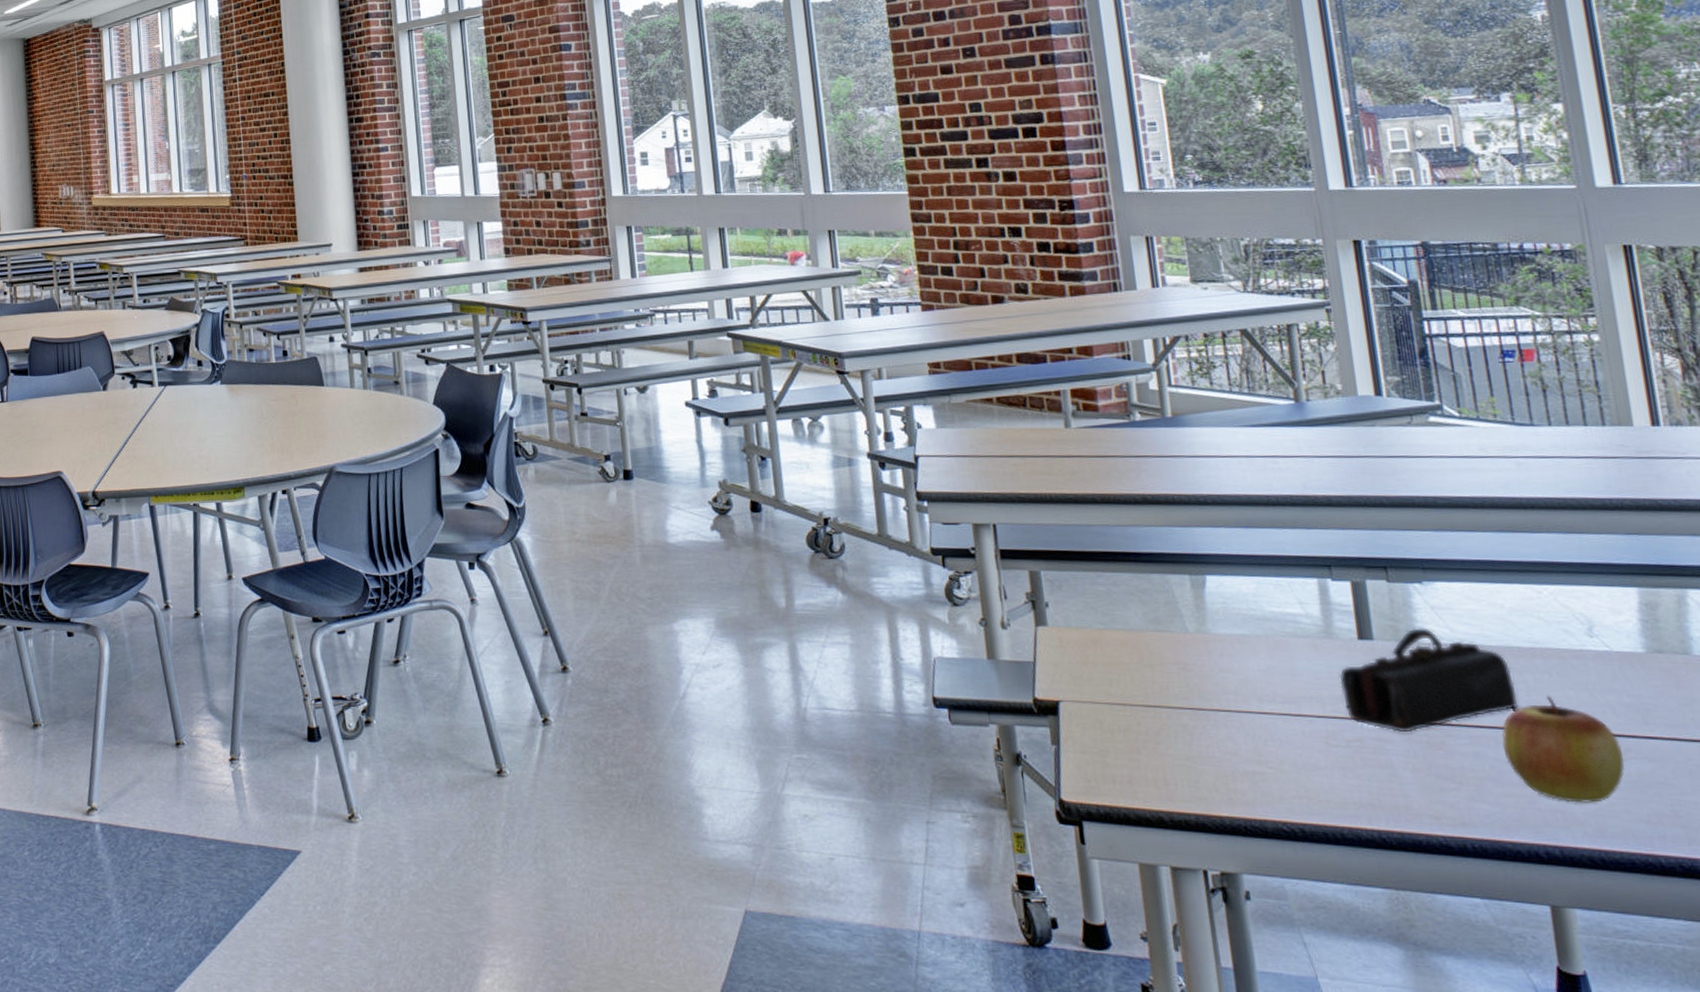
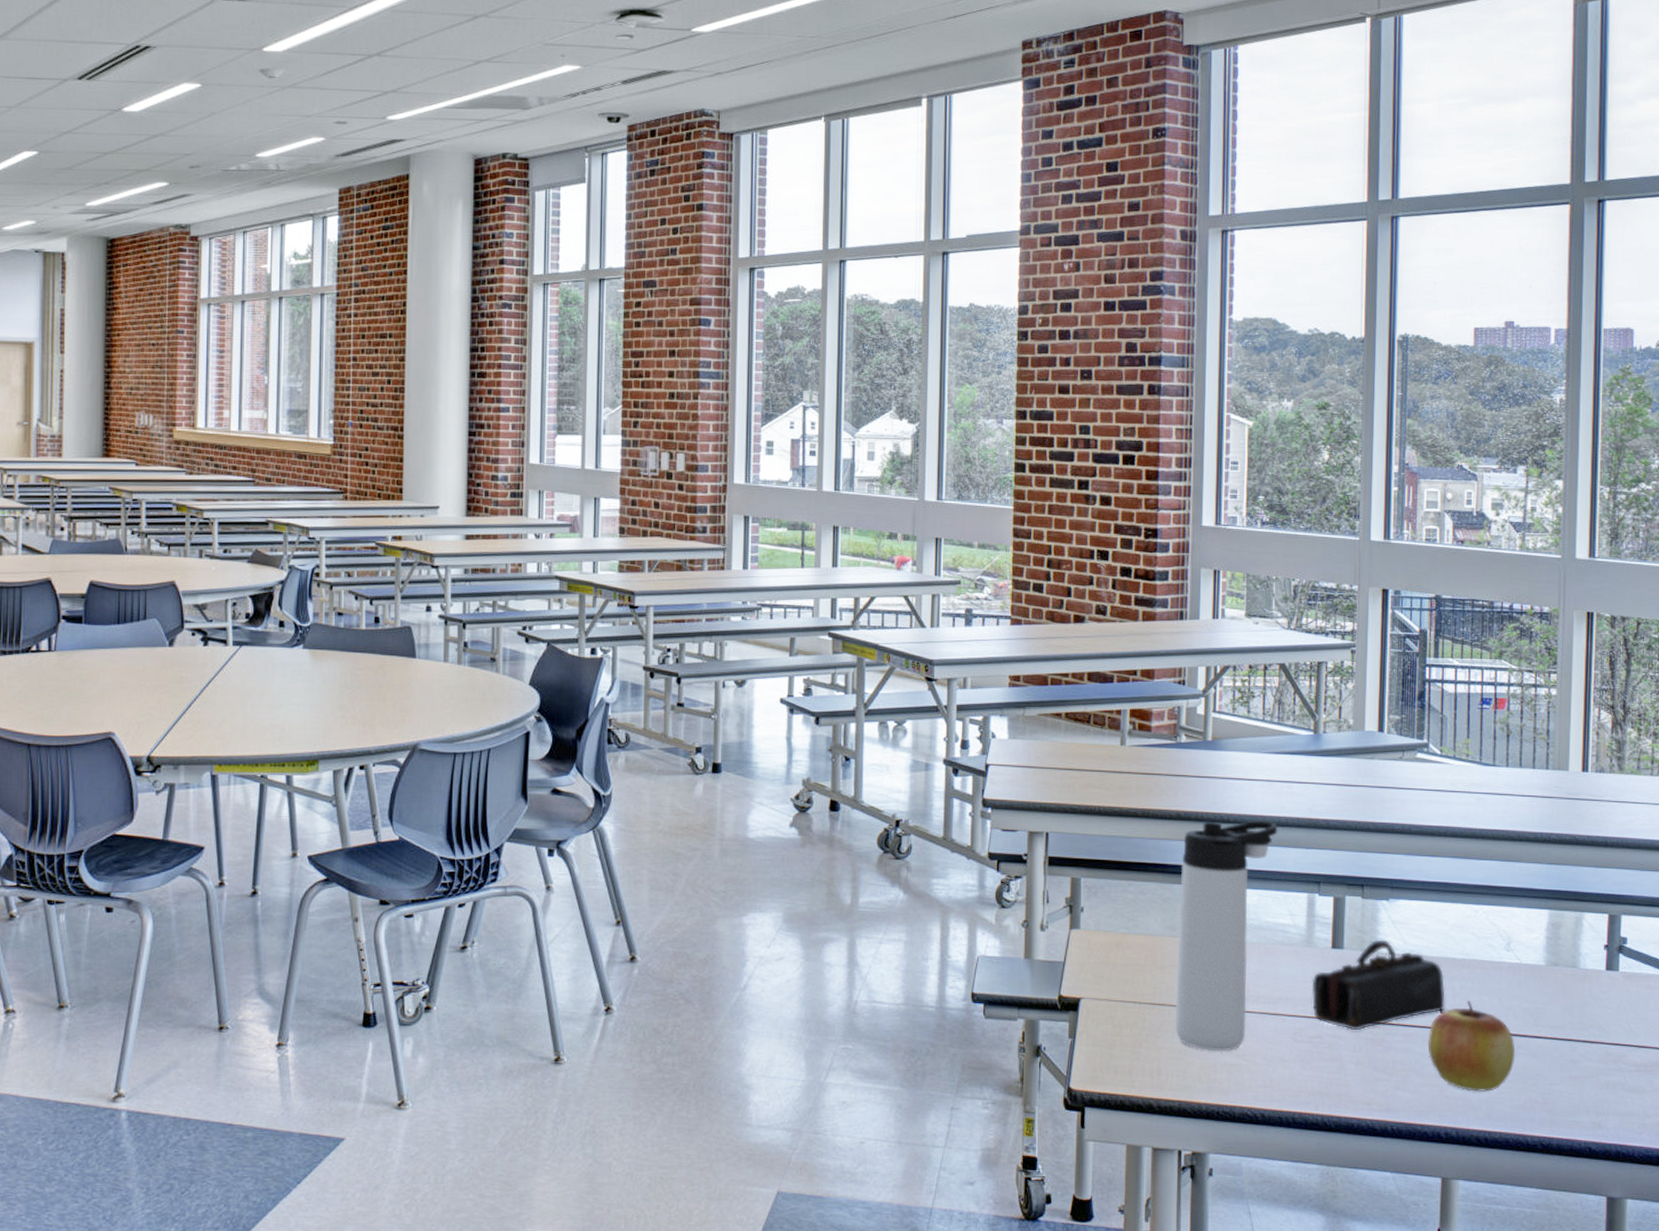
thermos bottle: none [1155,500,1269,759] -> present [1175,820,1278,1052]

